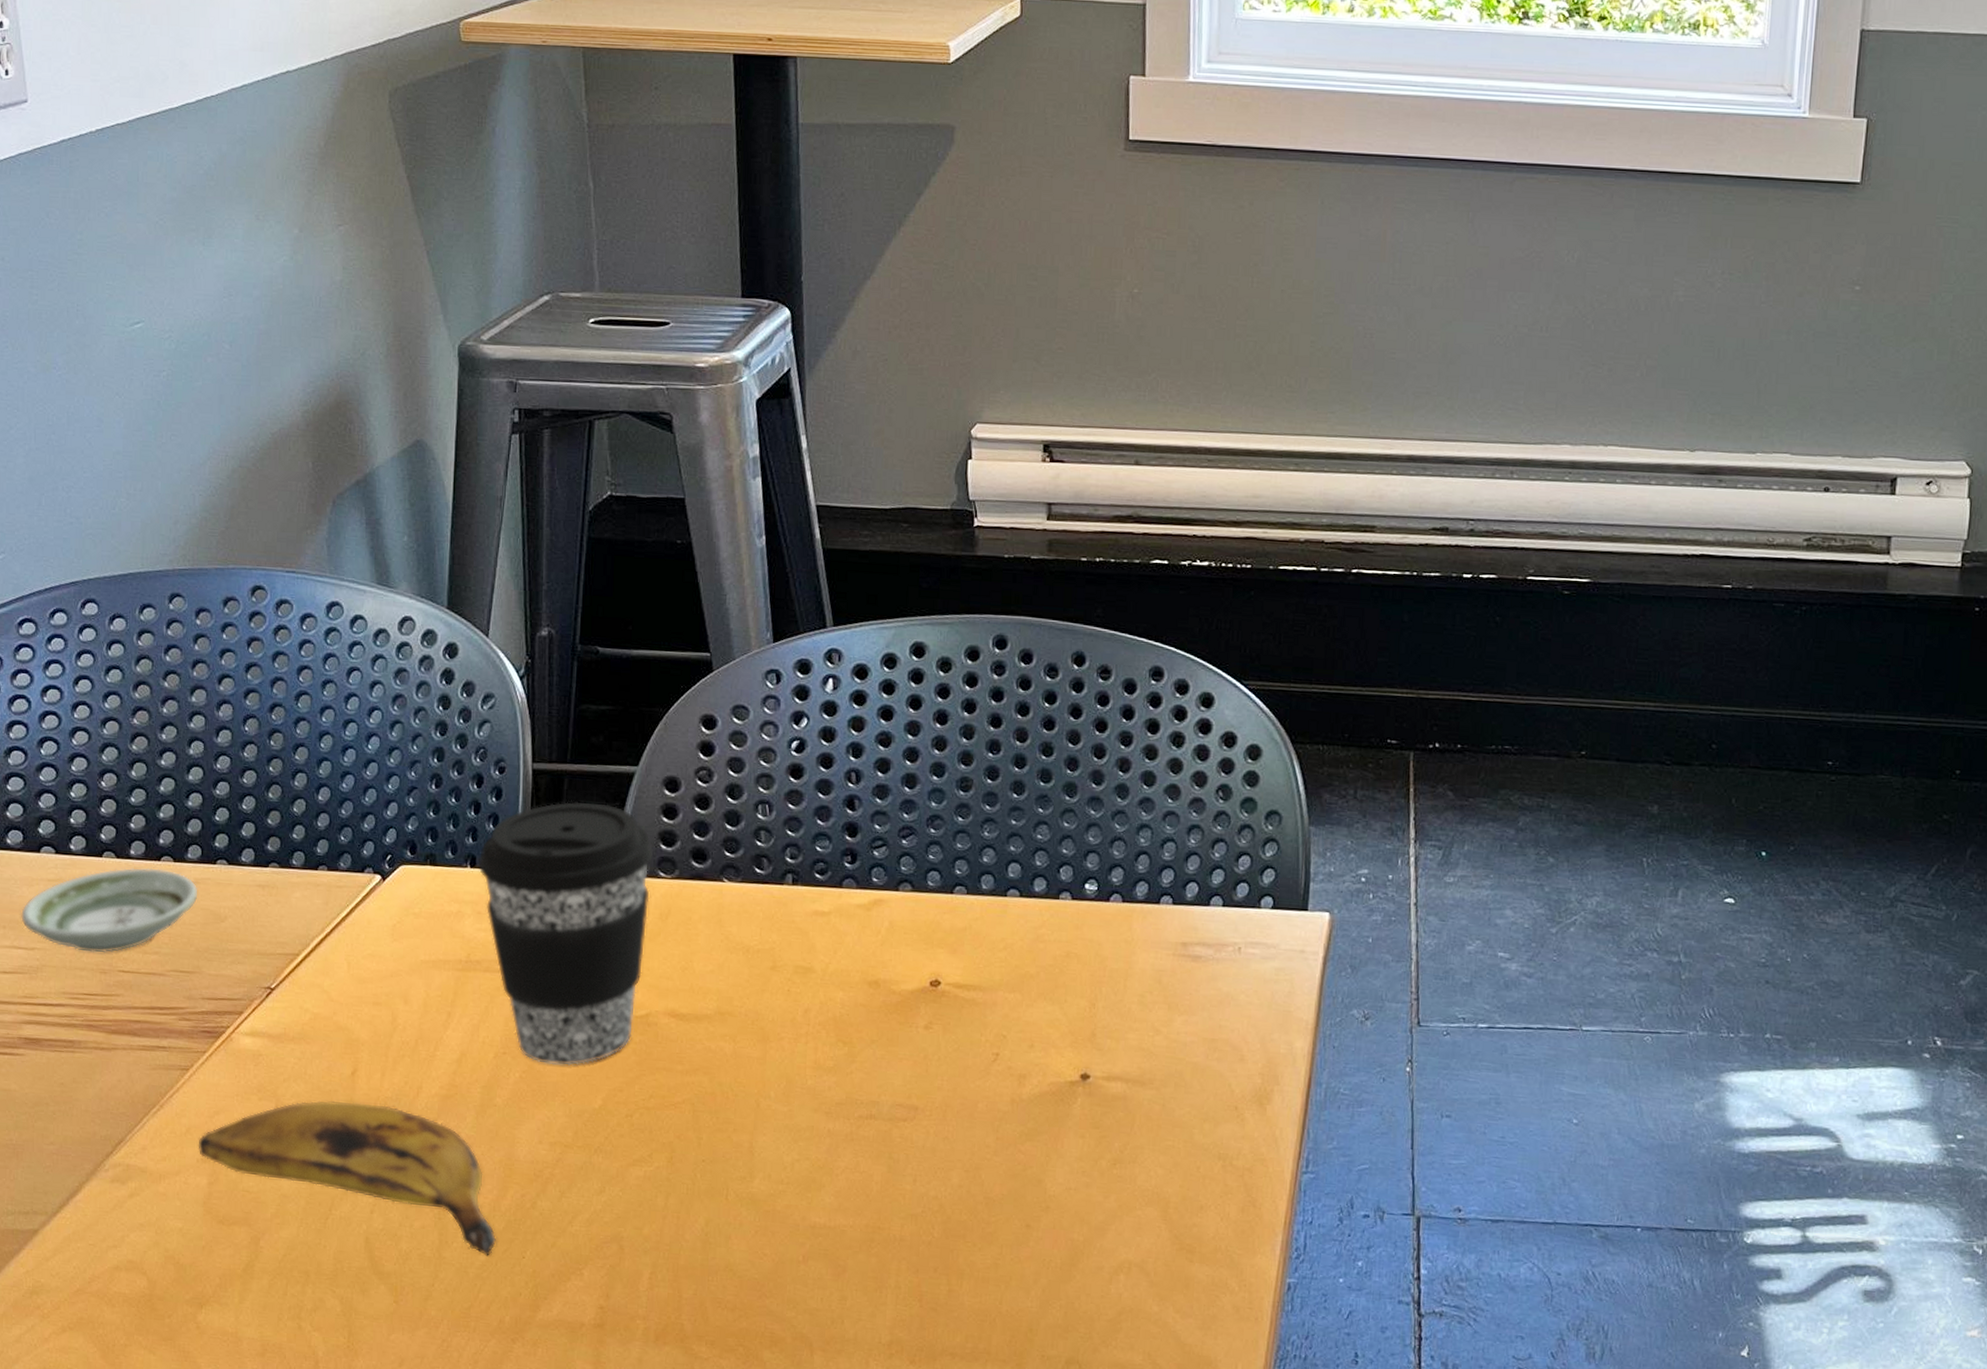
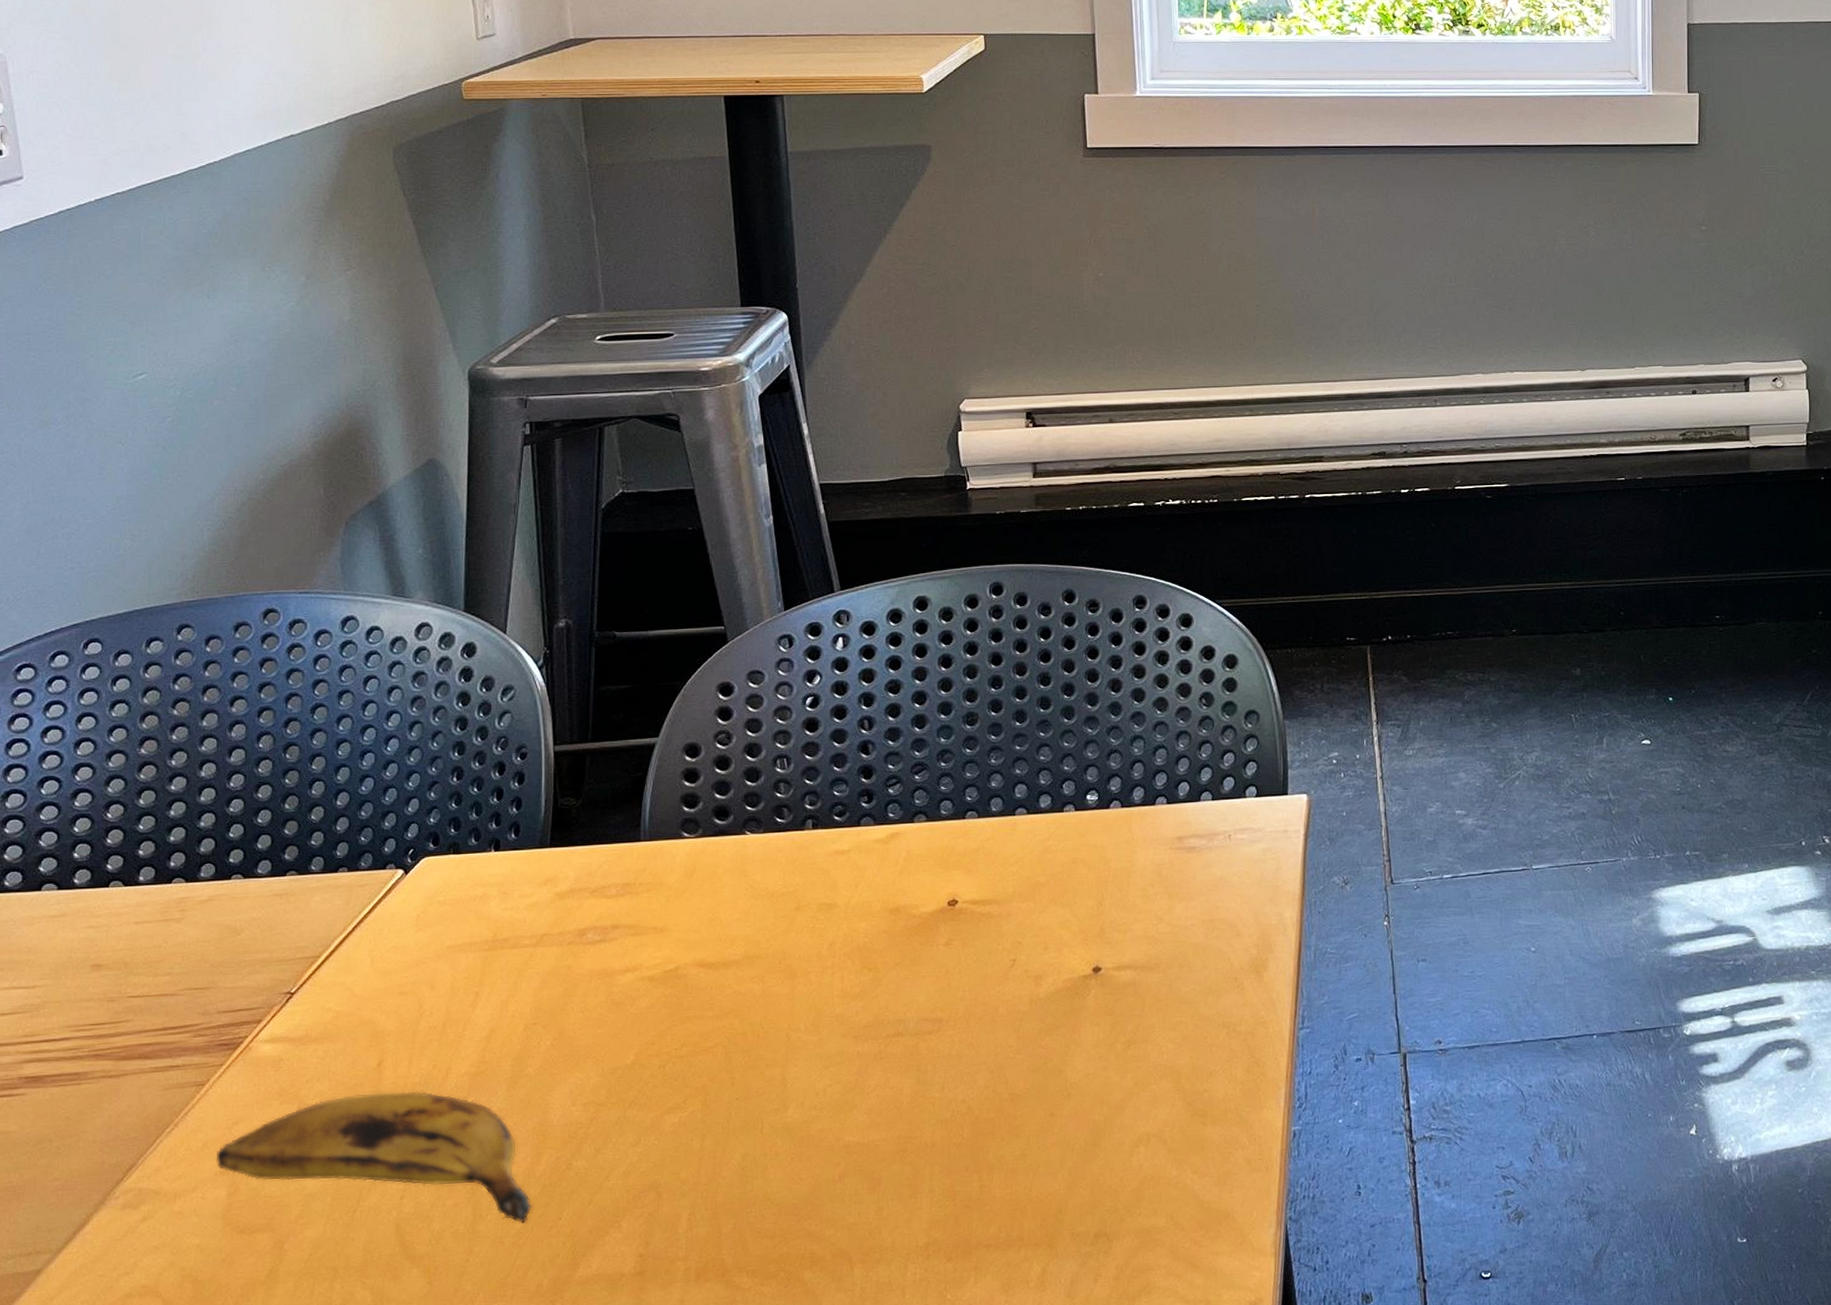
saucer: present [21,867,198,953] -> none [21,891,212,983]
coffee cup: present [478,801,654,1066] -> none [502,776,677,1028]

